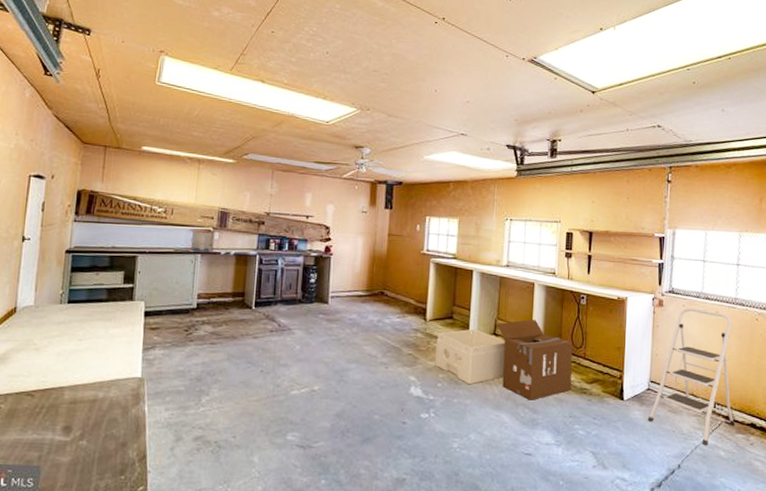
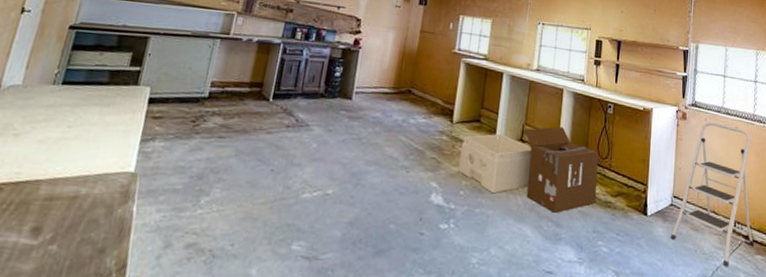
paint can: present [189,228,215,253] -> none [209,11,239,38]

